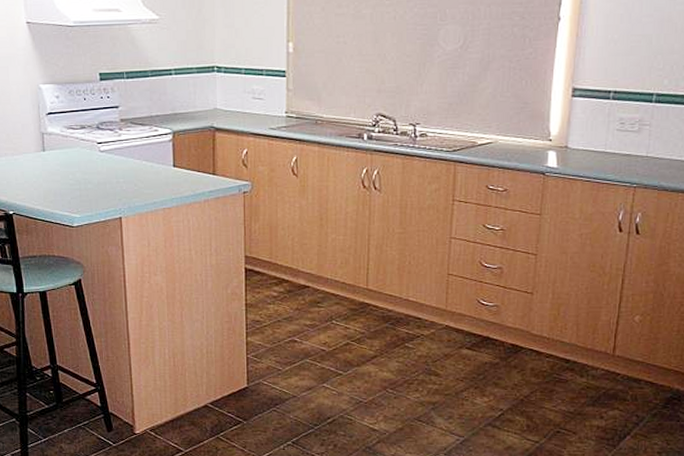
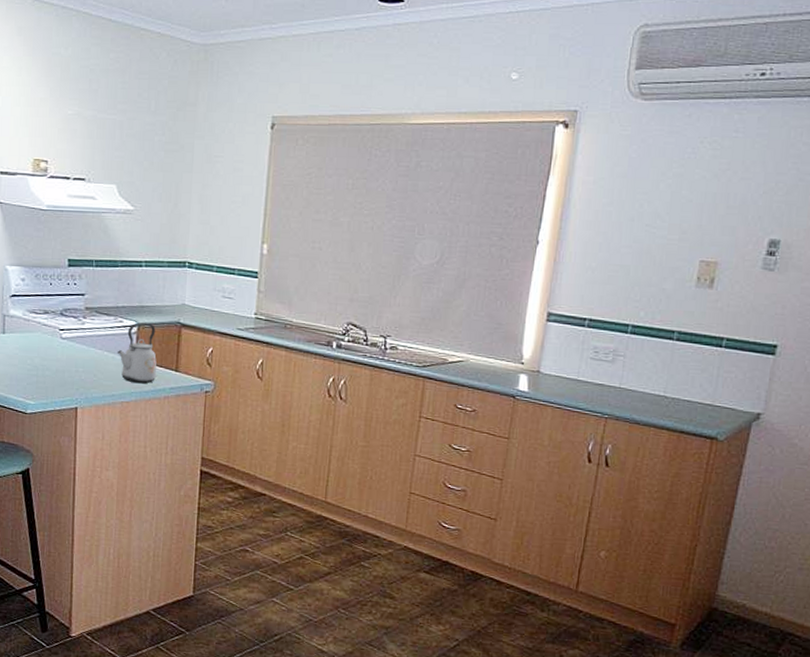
kettle: none [154,130,195,190] -> present [117,323,157,384]

